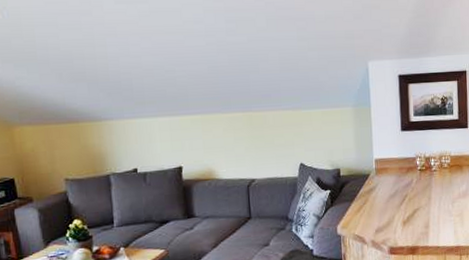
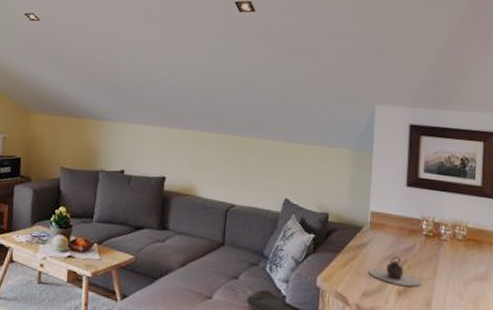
teapot: none [378,193,421,217] -> present [368,256,422,287]

